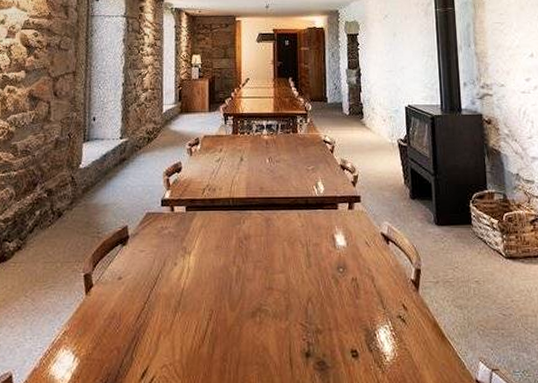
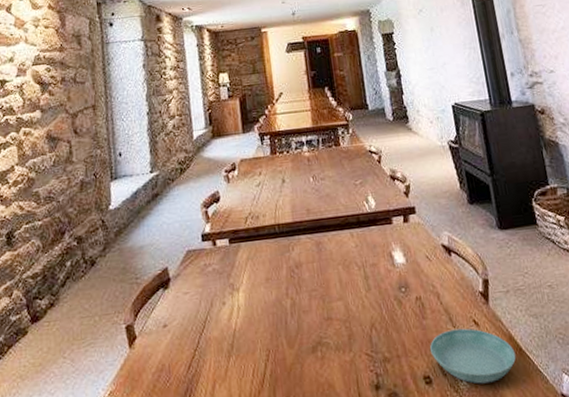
saucer: none [360,311,438,363] -> present [430,328,516,384]

